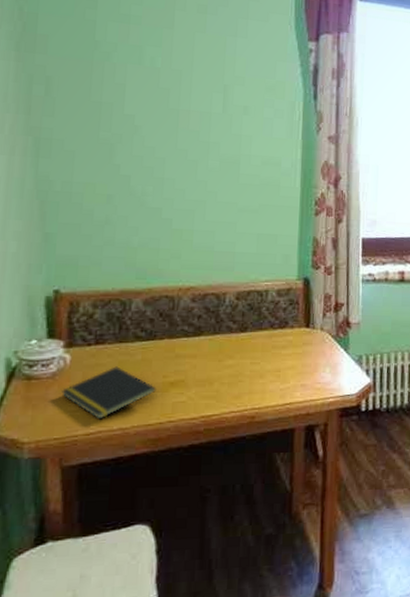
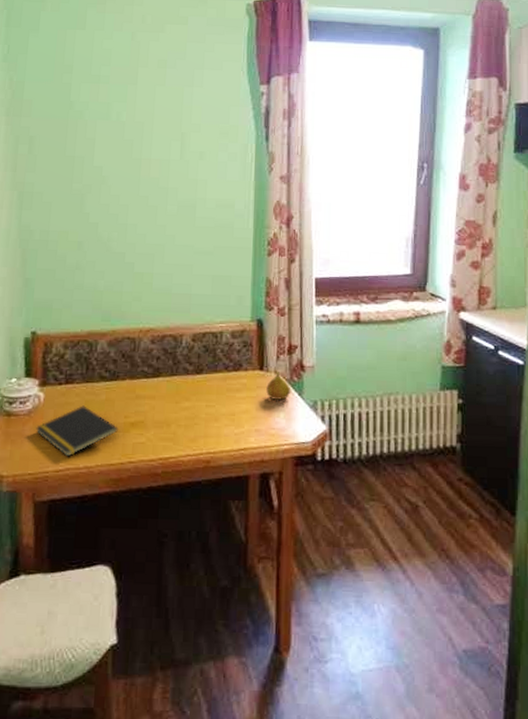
fruit: none [312,329,337,355] -> present [266,372,291,400]

